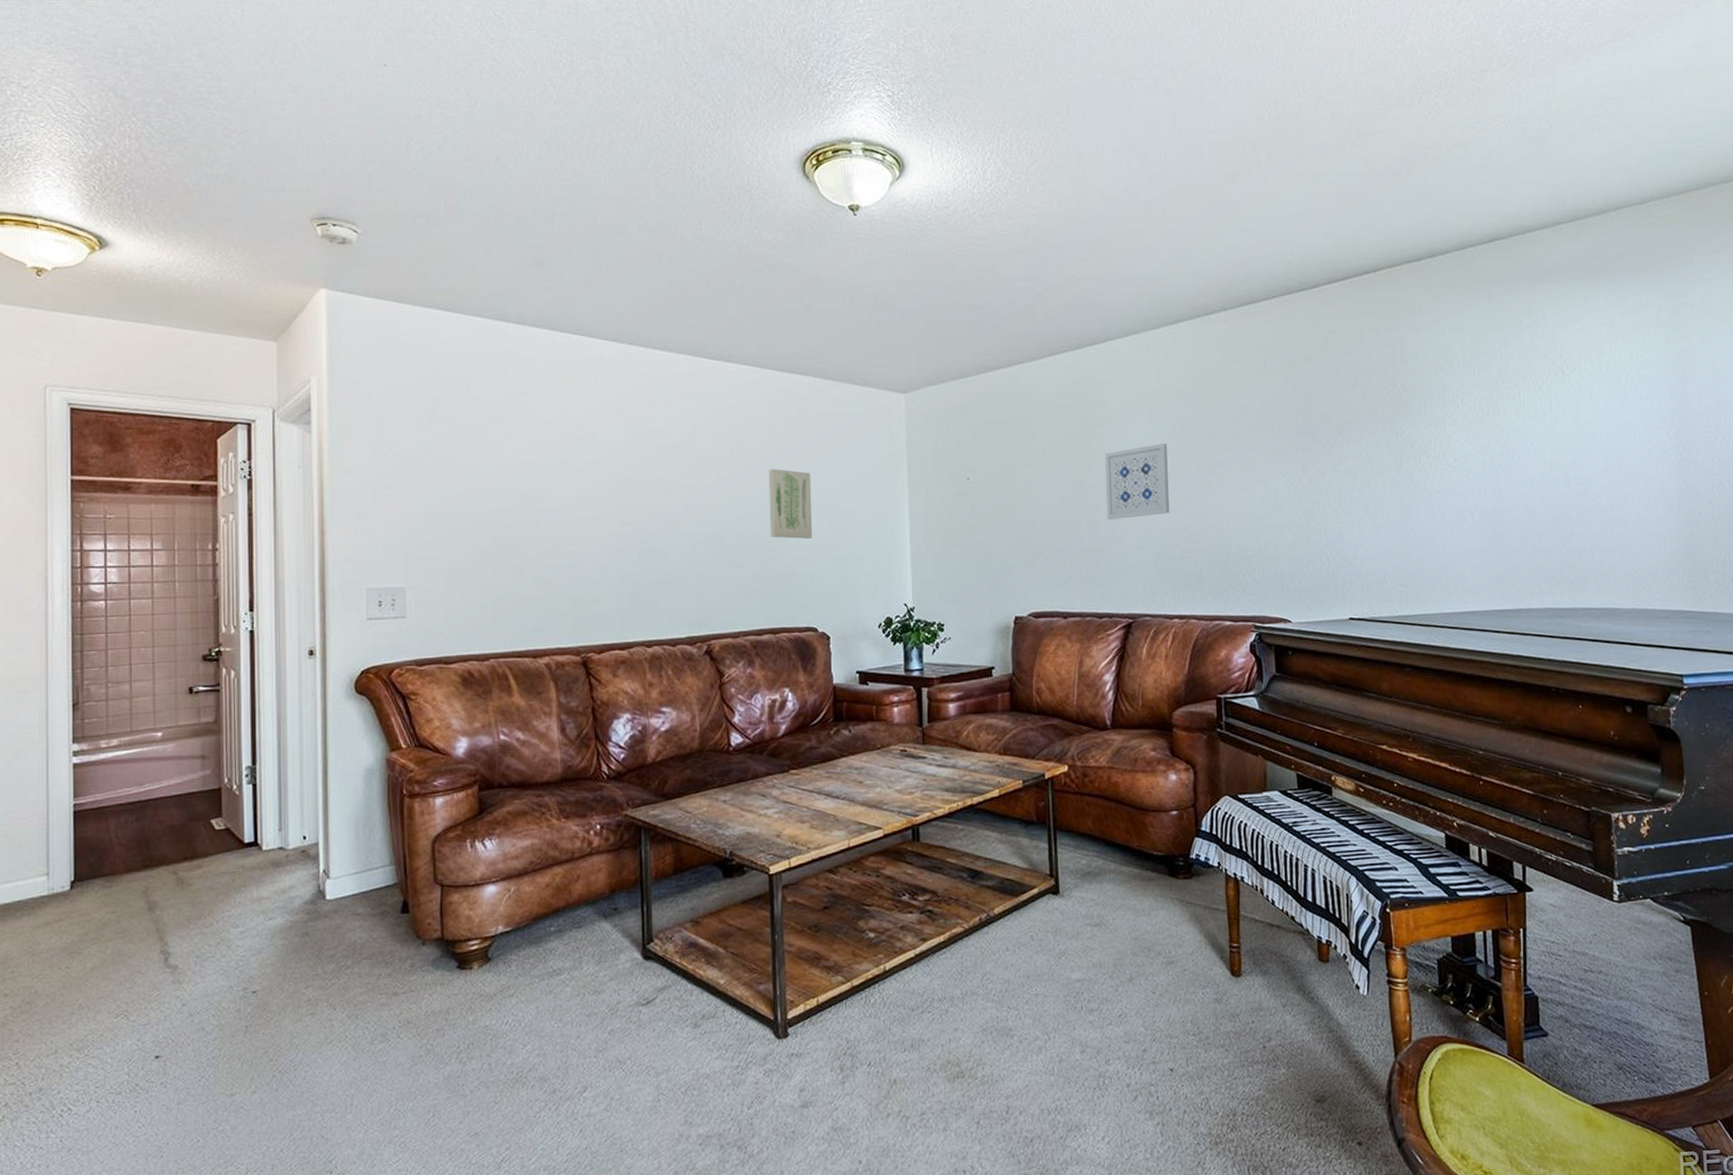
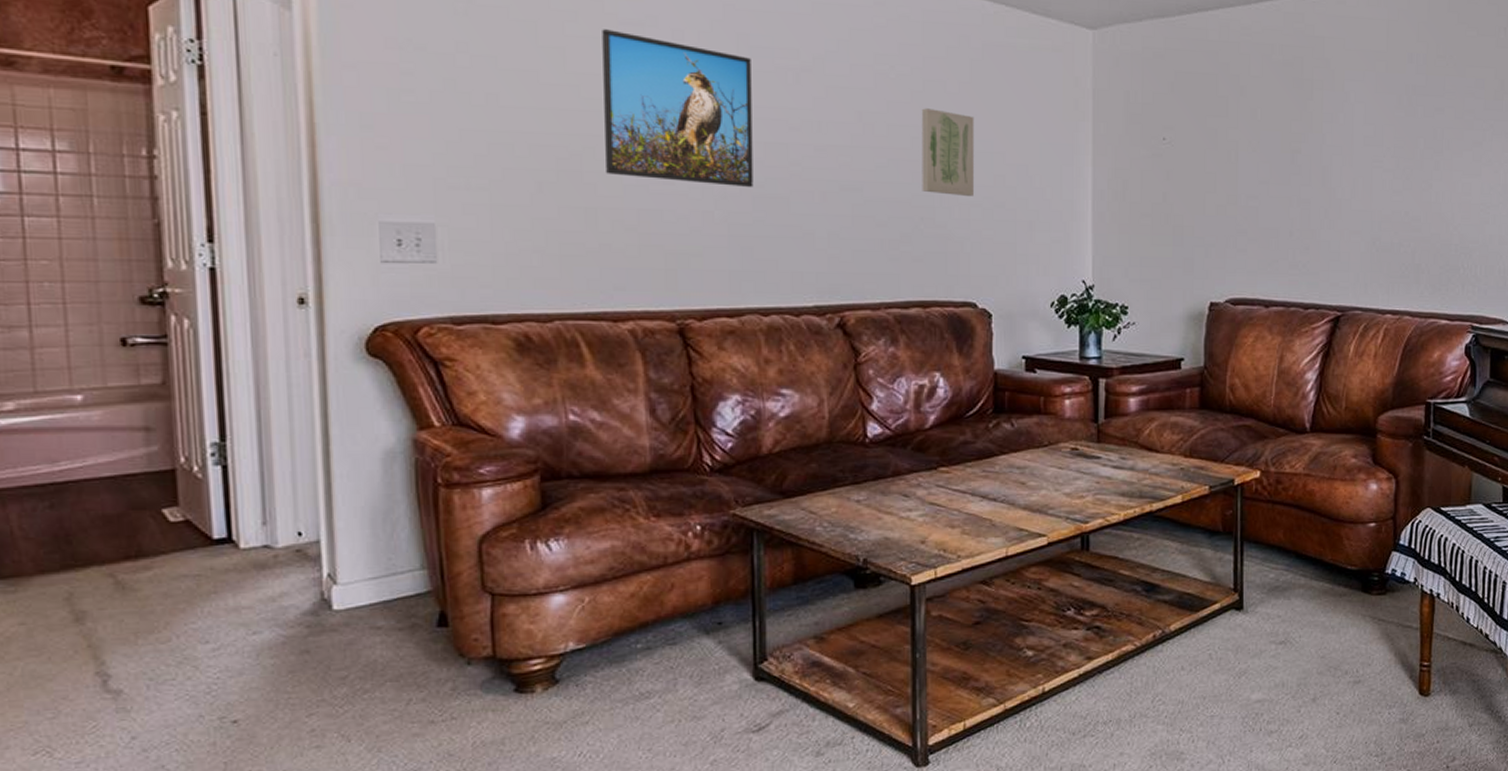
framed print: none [526,427,639,544] -> present [602,29,754,188]
wall art: present [1104,443,1170,519] -> none [1320,114,1392,198]

